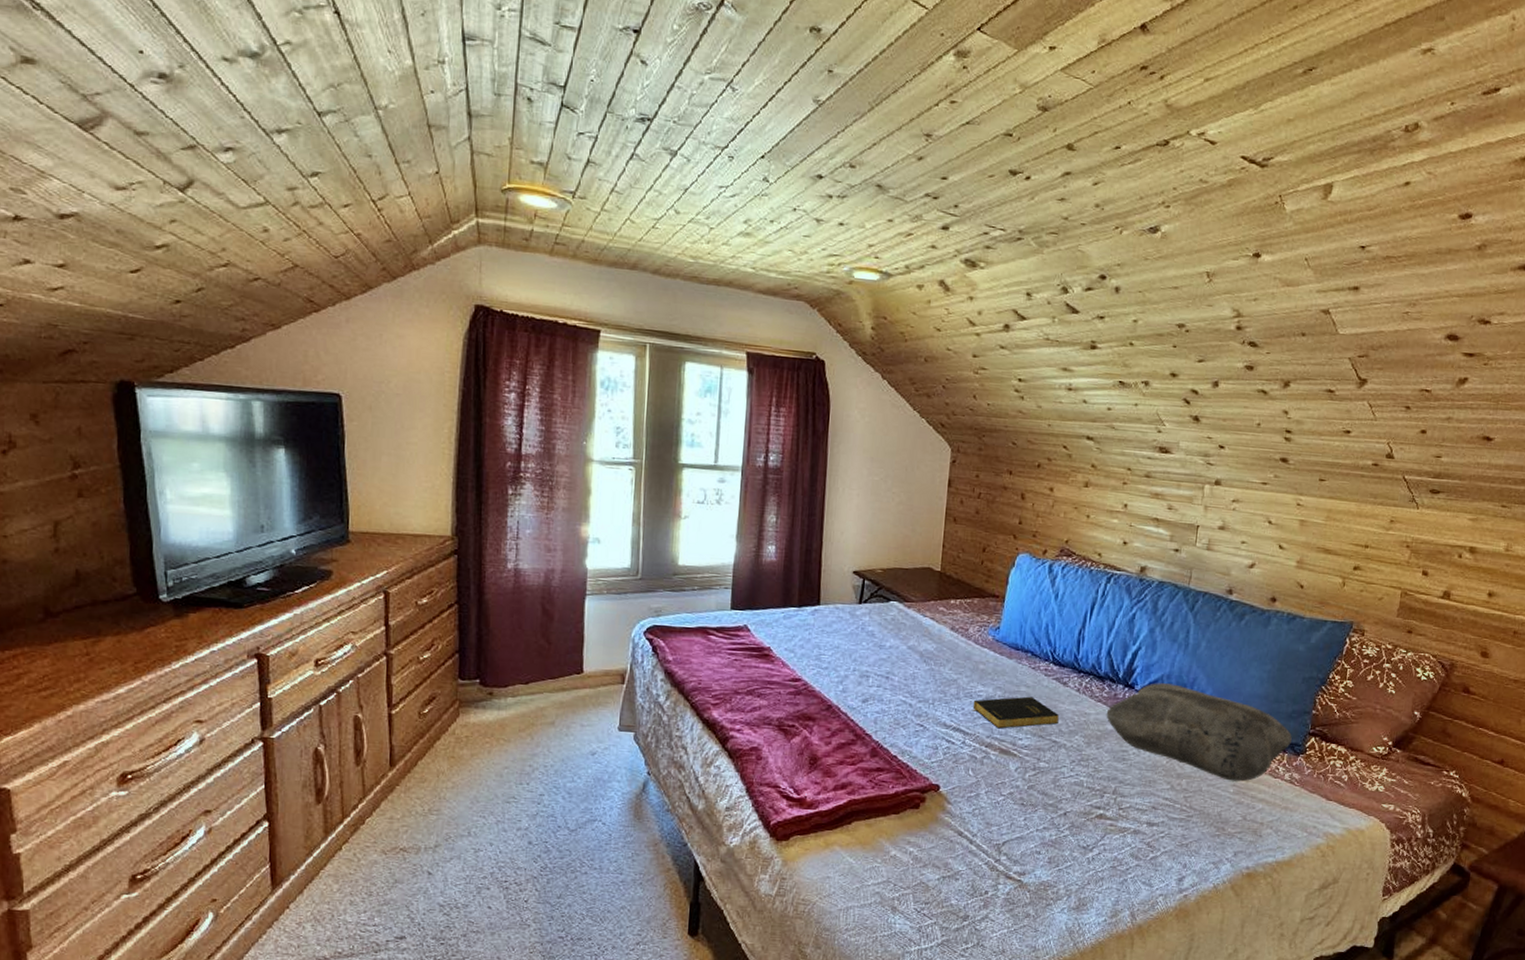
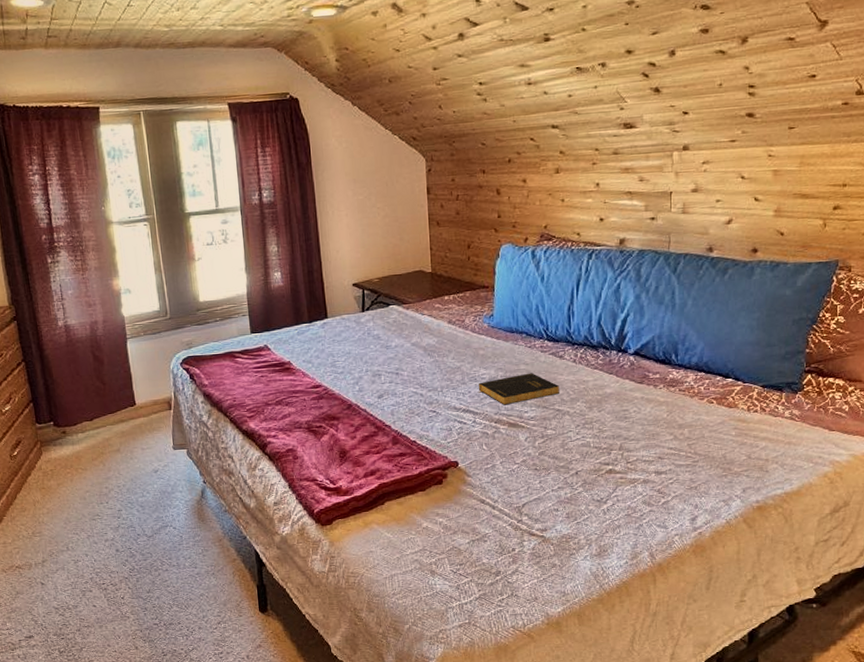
cushion: present [1106,683,1292,782] -> none [603,343,788,425]

